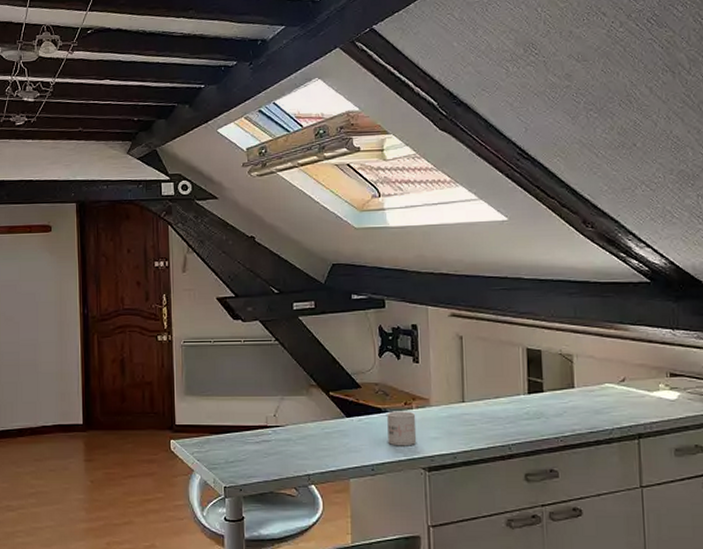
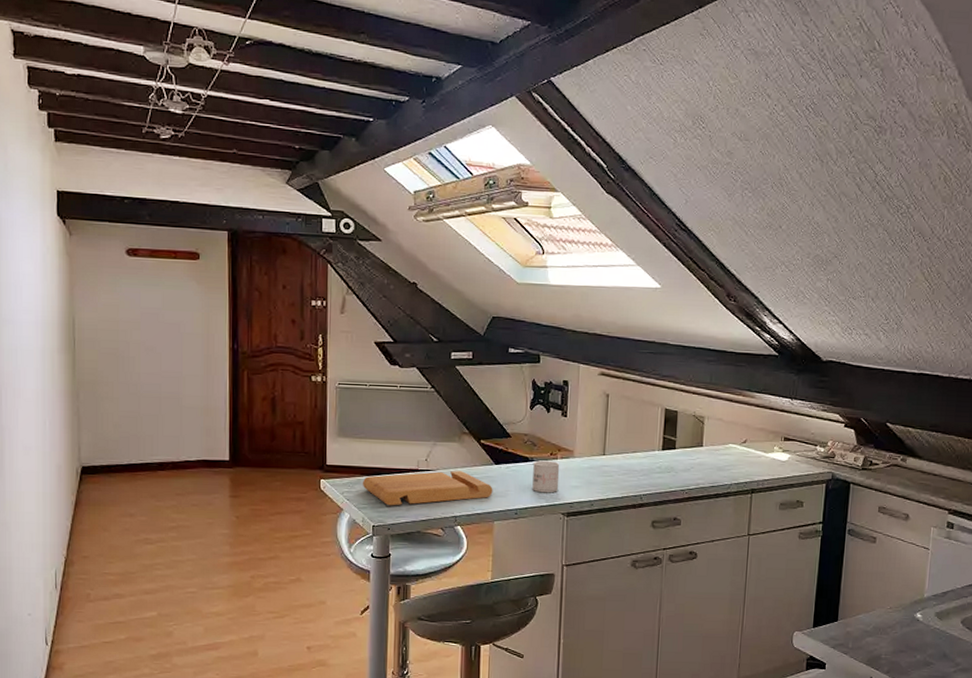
cutting board: none [211,426,346,466] -> present [362,471,493,506]

